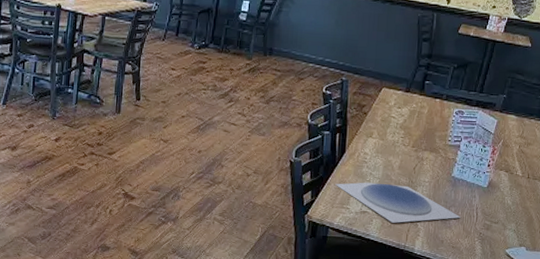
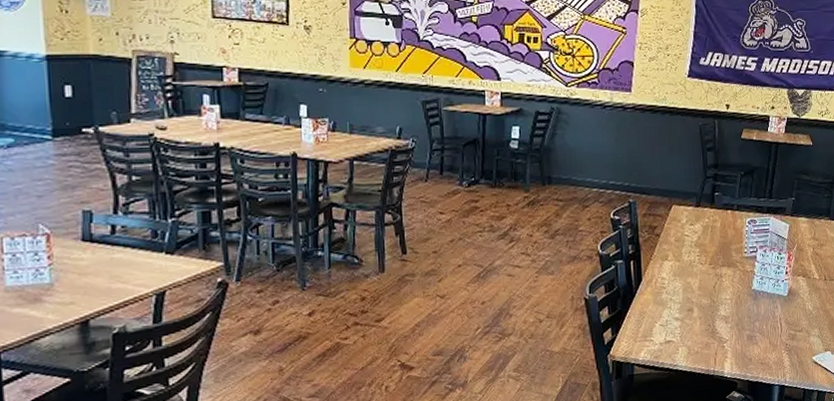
plate: present [335,182,461,223] -> none [635,306,766,349]

